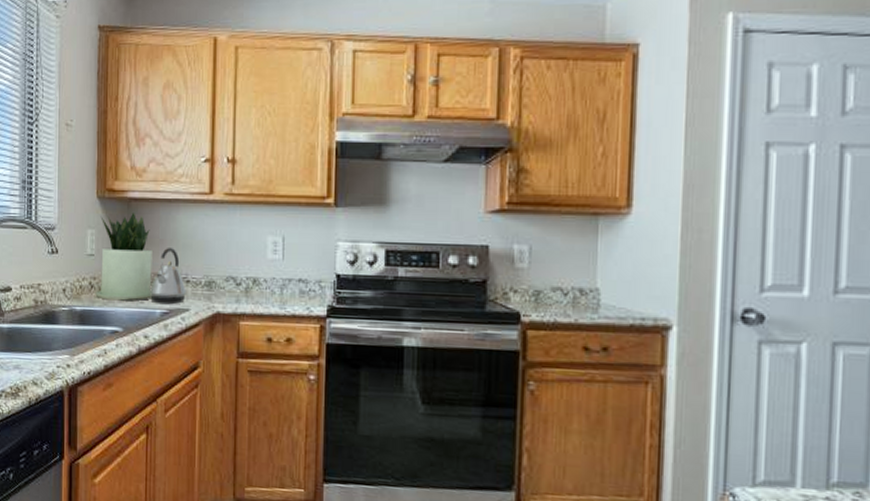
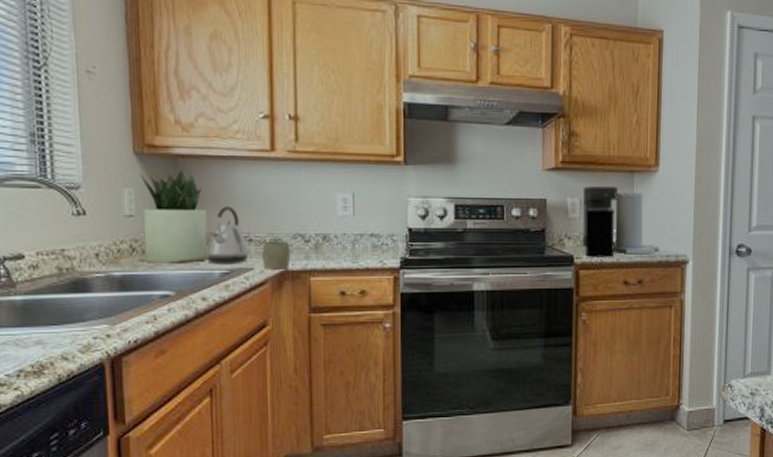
mug: none [197,284,223,312] -> present [262,242,291,269]
coffee maker: none [532,231,579,304] -> present [582,186,619,248]
canister: none [535,258,574,317] -> present [585,209,616,257]
paper towel: none [570,239,632,316] -> present [613,193,660,255]

